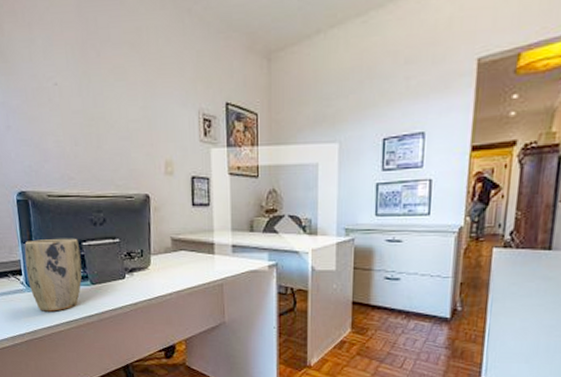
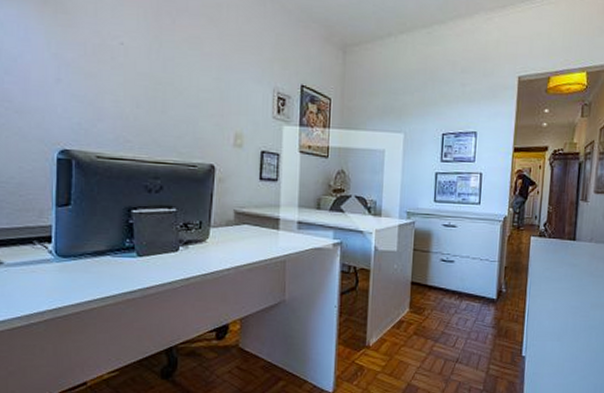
plant pot: present [24,238,82,312] -> none [58,203,129,286]

